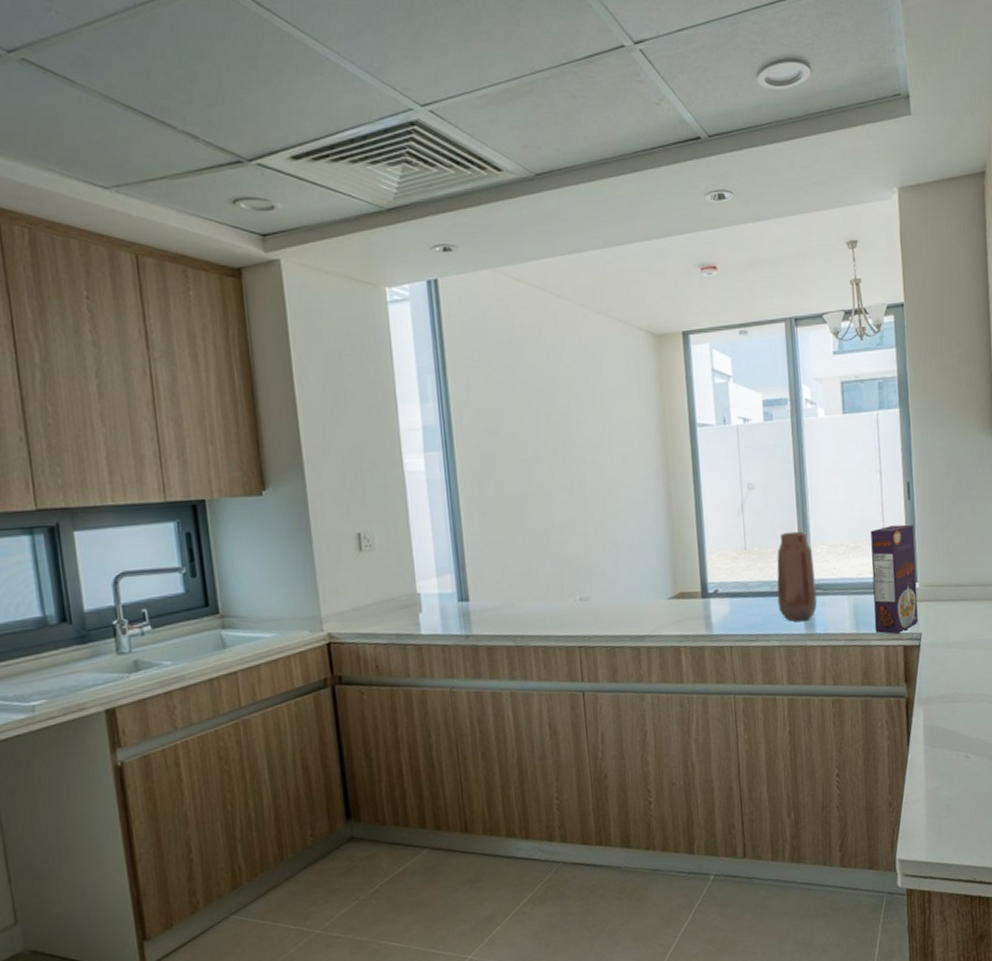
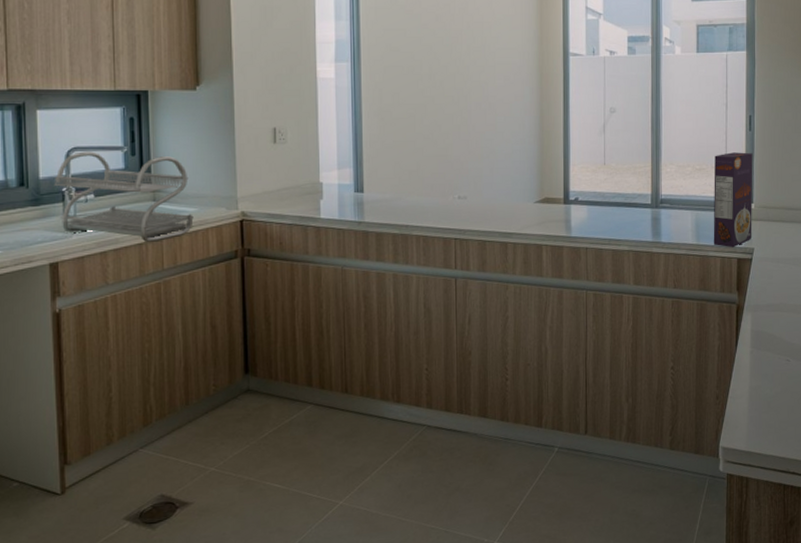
dish rack: none [102,575,272,678] -> present [54,151,194,243]
vase: present [776,531,818,622] -> none [629,152,665,230]

